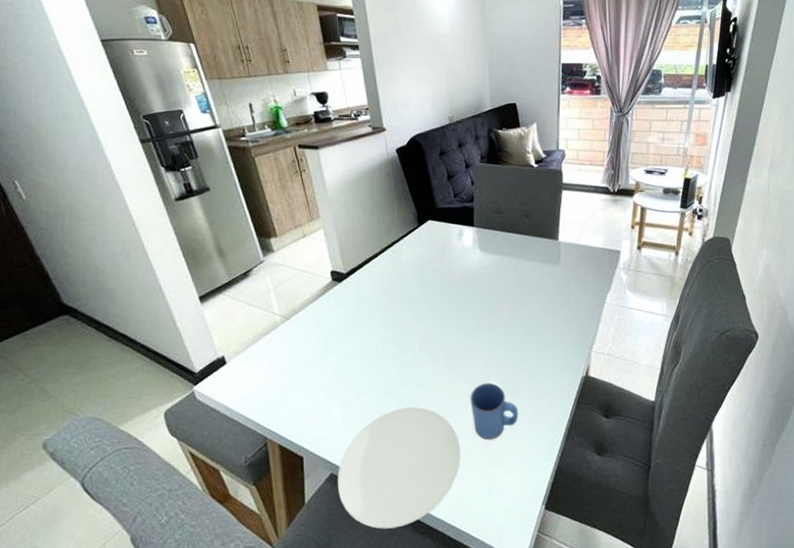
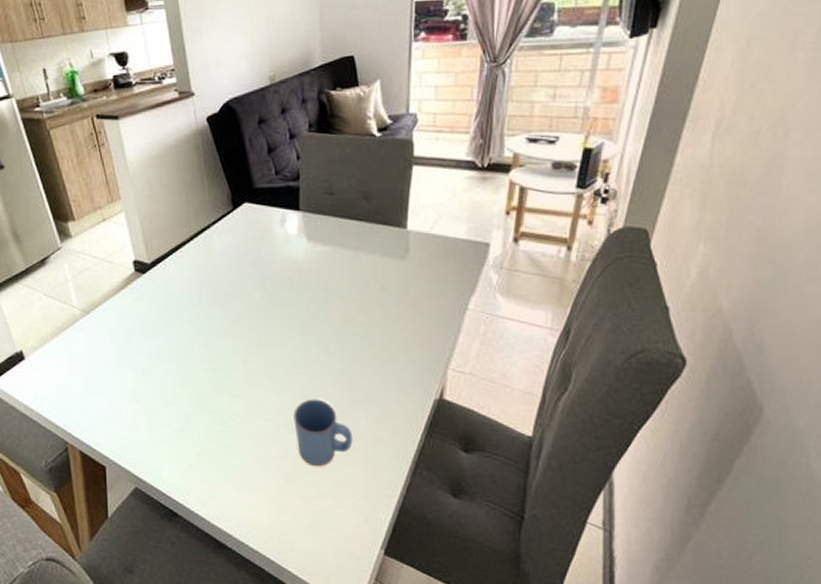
plate: present [337,407,461,529] -> none [142,421,283,556]

